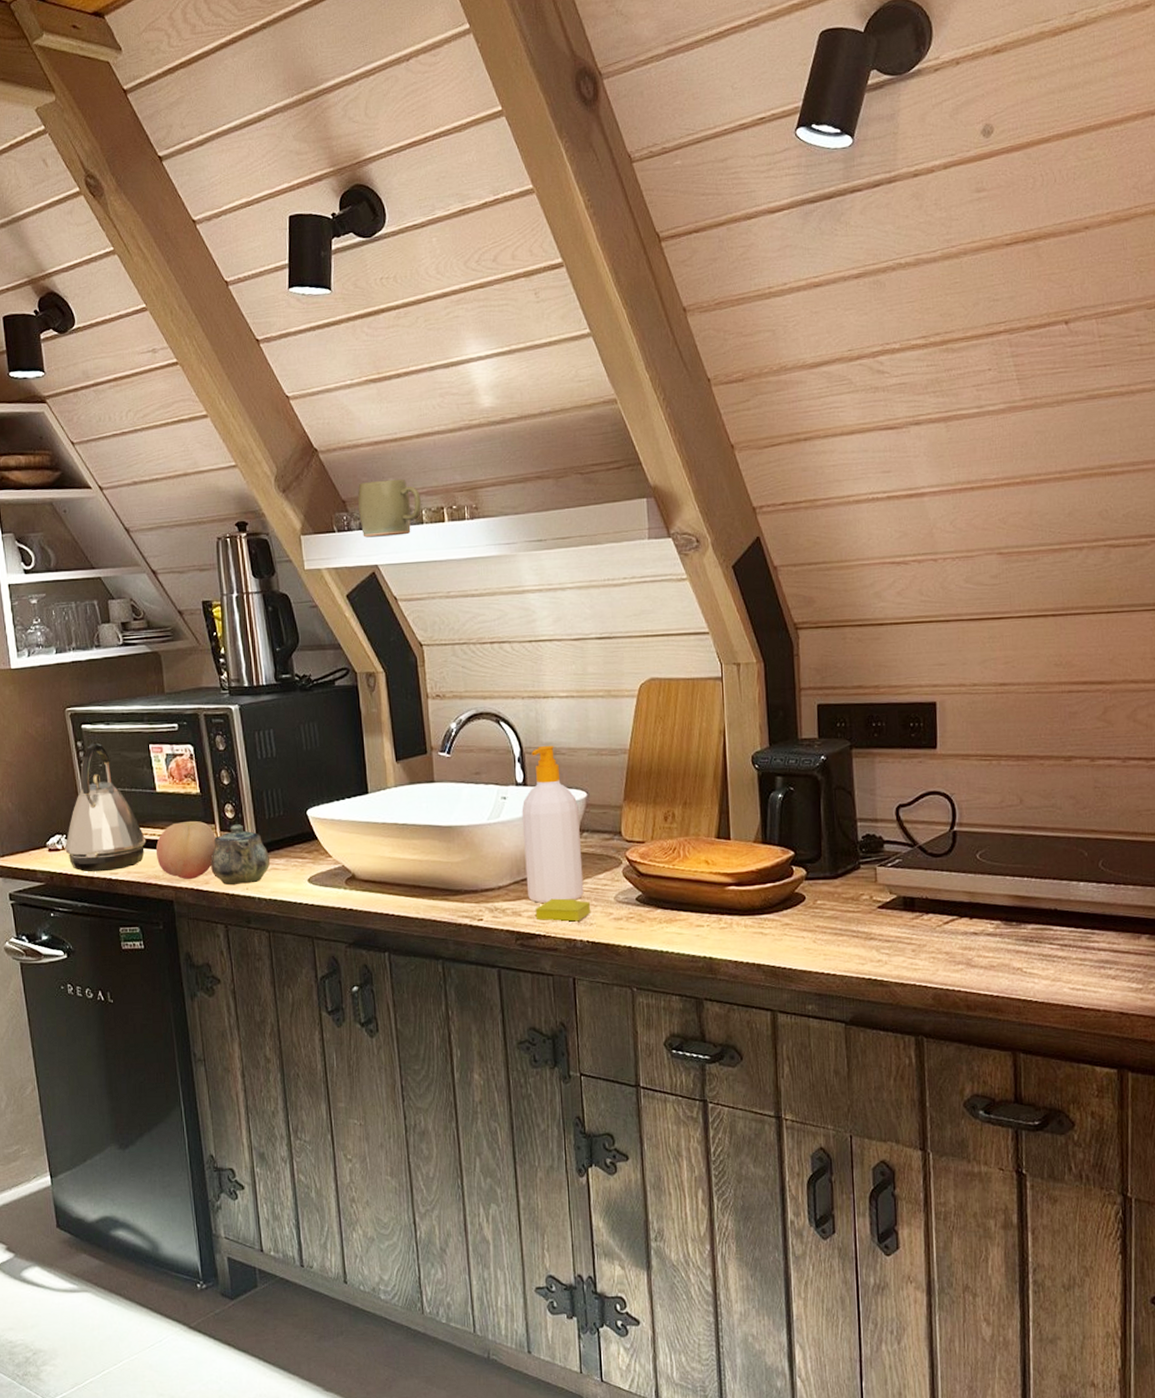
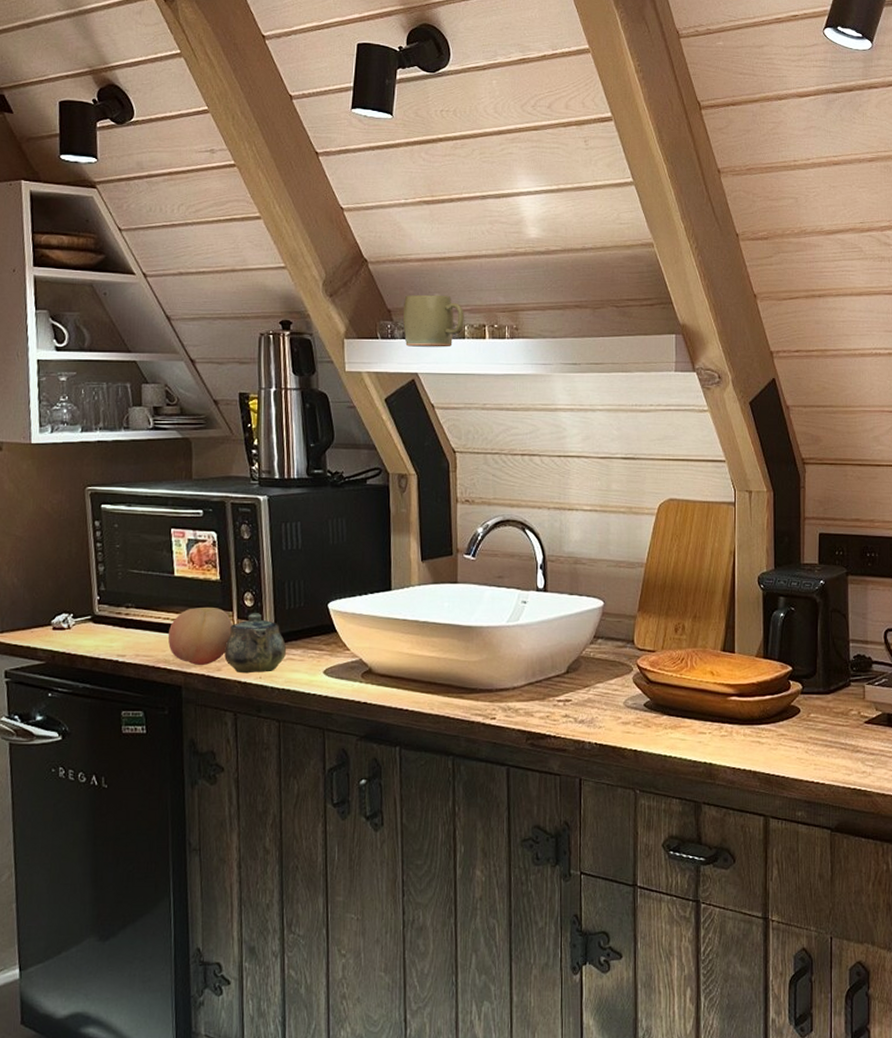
kettle: present [65,742,147,873] -> none [71,523,159,653]
soap bottle: present [521,745,584,903] -> none [540,554,596,704]
sponge: present [535,898,604,922] -> none [547,701,613,724]

